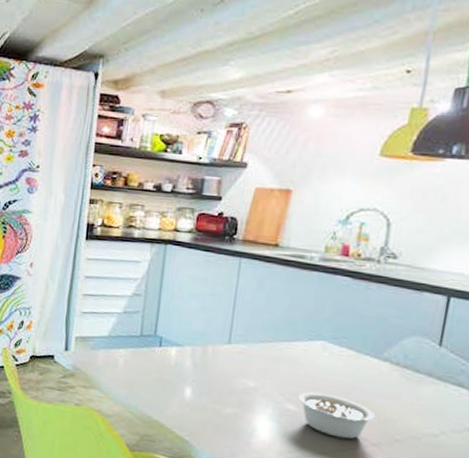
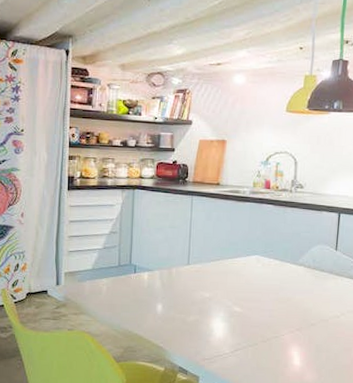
legume: present [297,392,378,439] -> none [241,296,299,328]

